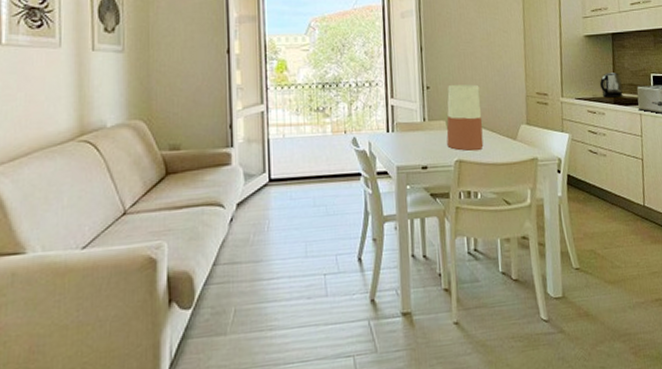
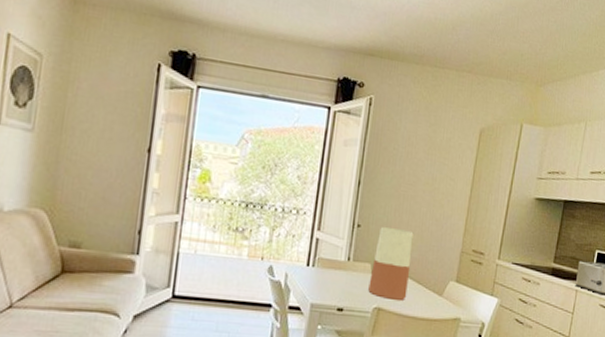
kettle: present [600,72,623,98] -> none [541,241,564,270]

